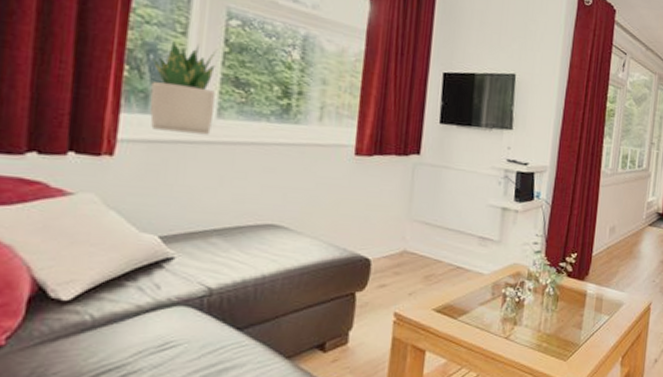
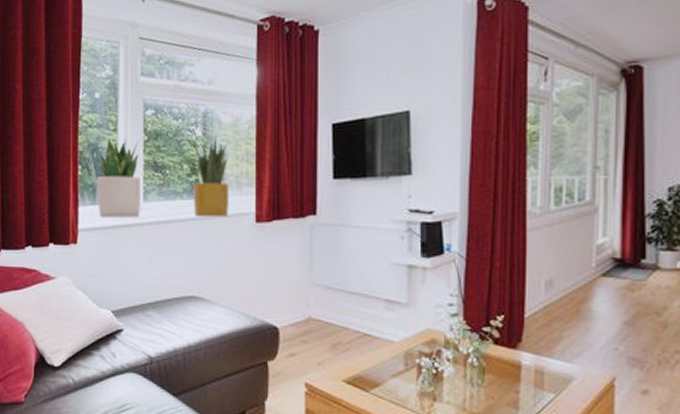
planter: none [282,62,332,147] -> present [192,136,229,218]

